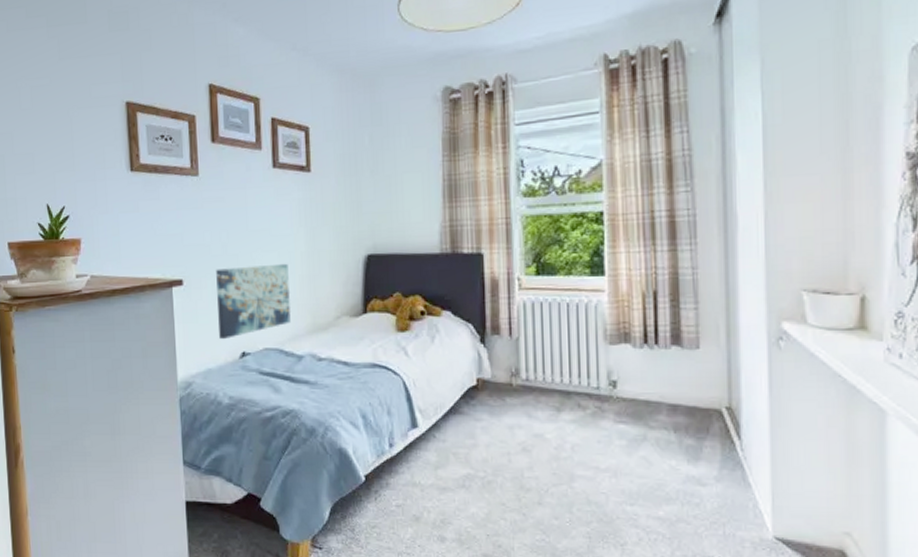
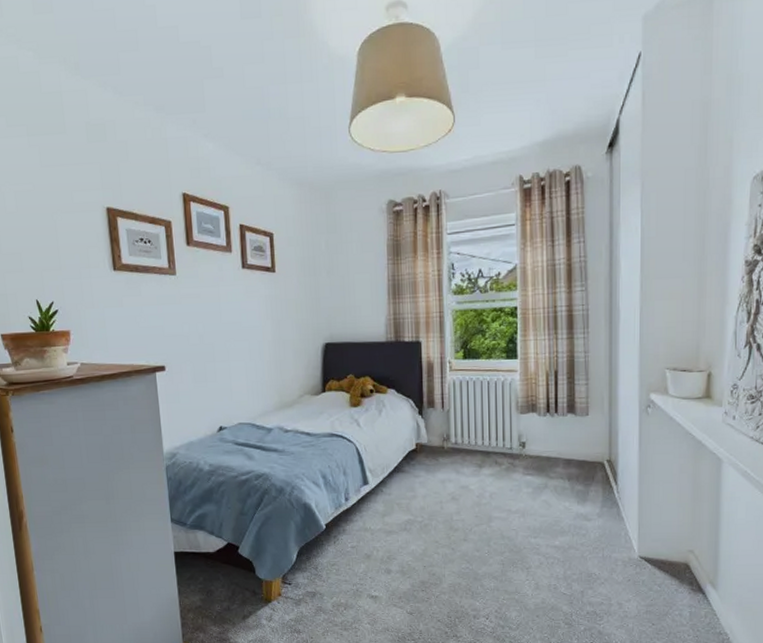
wall art: present [216,263,291,340] -> none [194,351,261,417]

